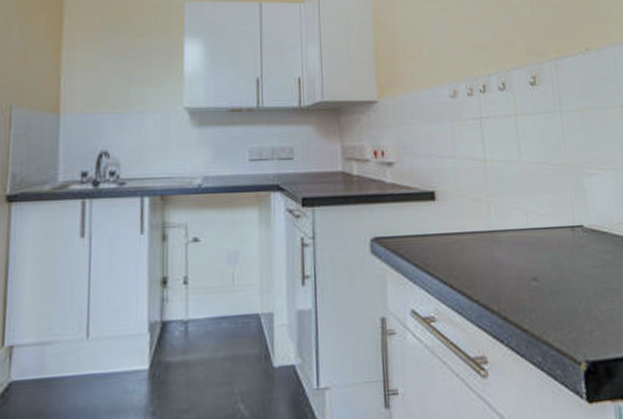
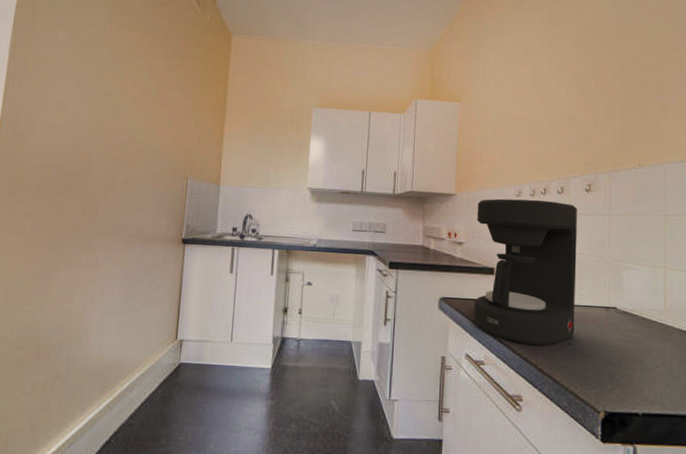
coffee maker: none [405,101,539,287] -> present [473,198,577,346]

